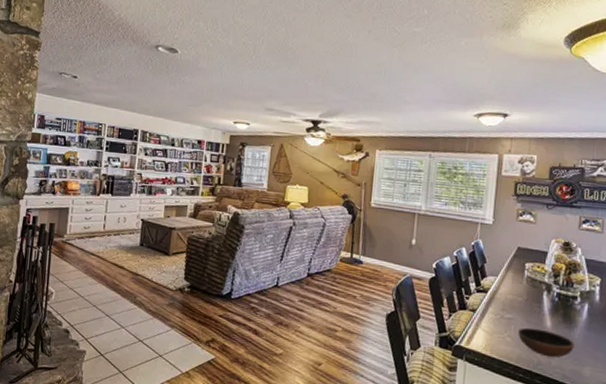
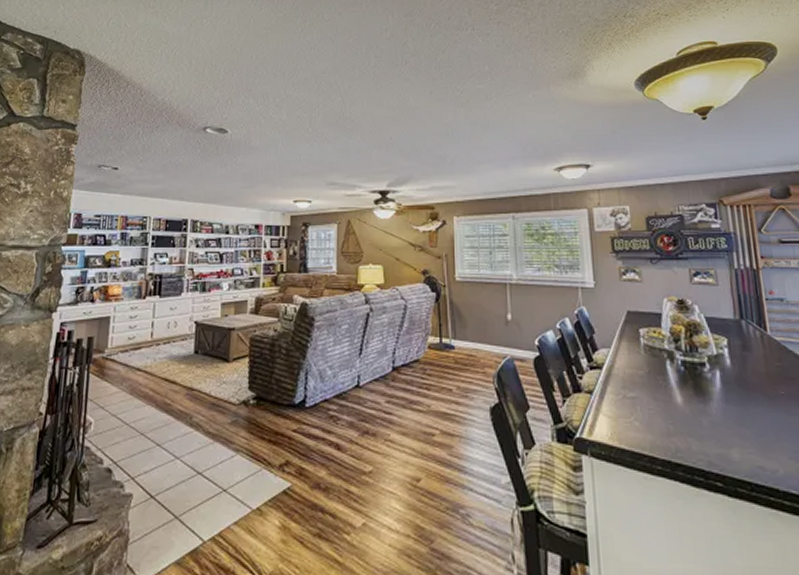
bowl: present [518,327,575,358] -> none [646,406,715,441]

